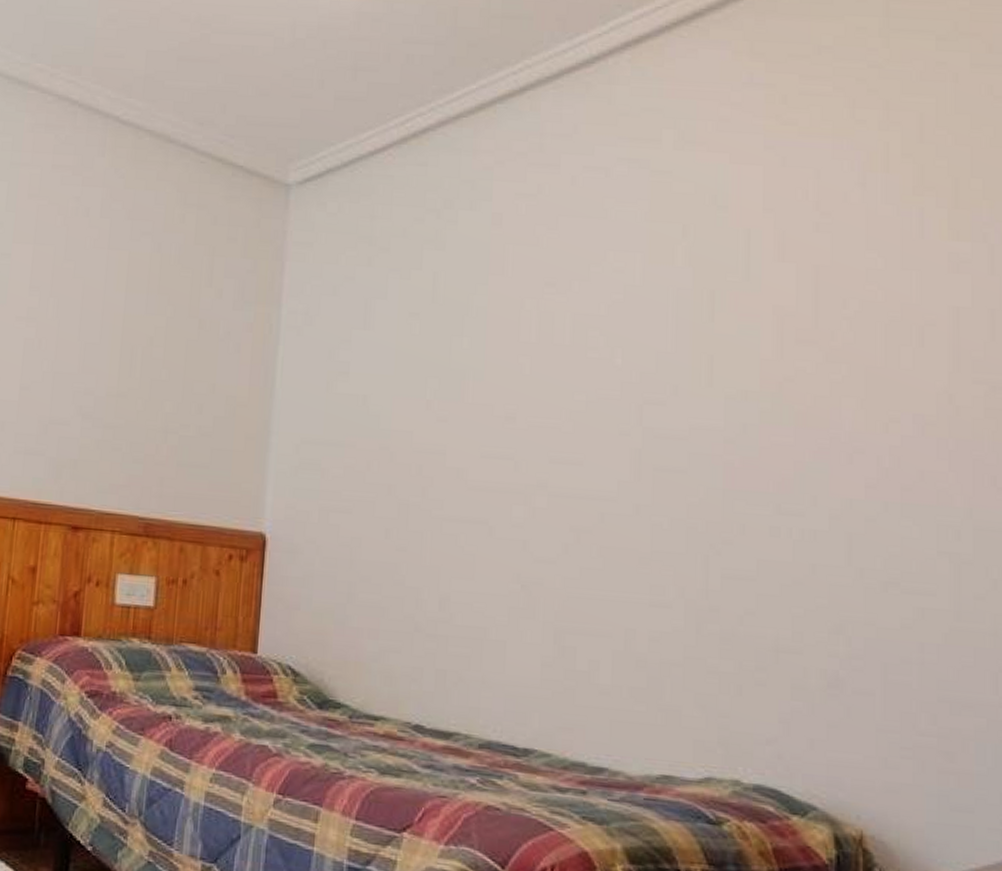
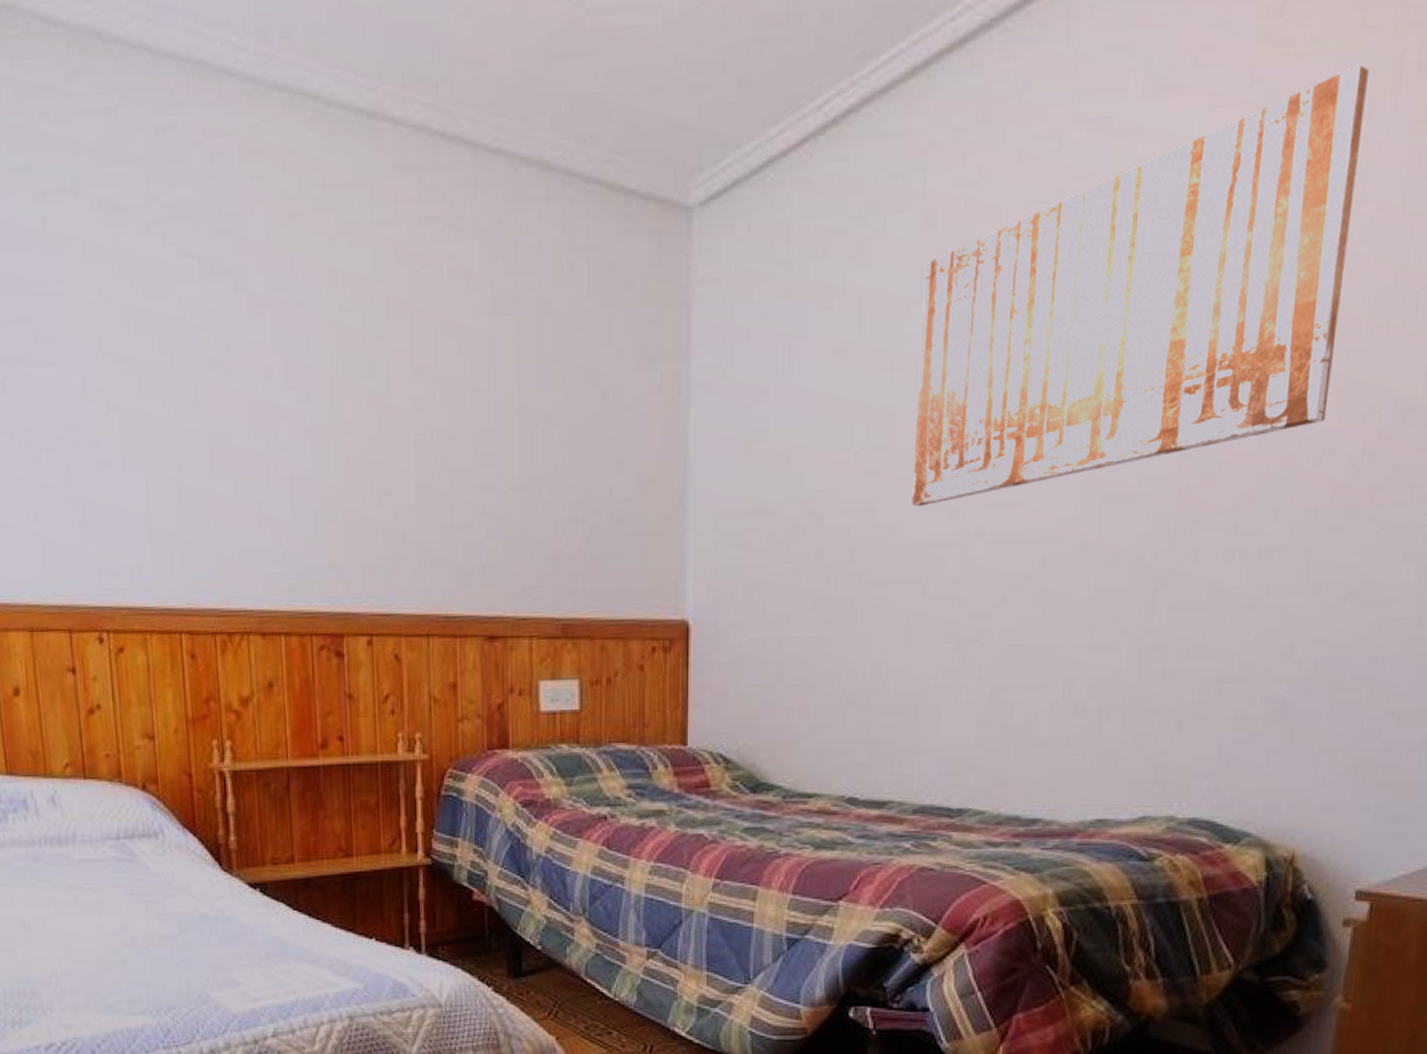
wall art: none [479,146,861,456] -> present [912,64,1369,507]

